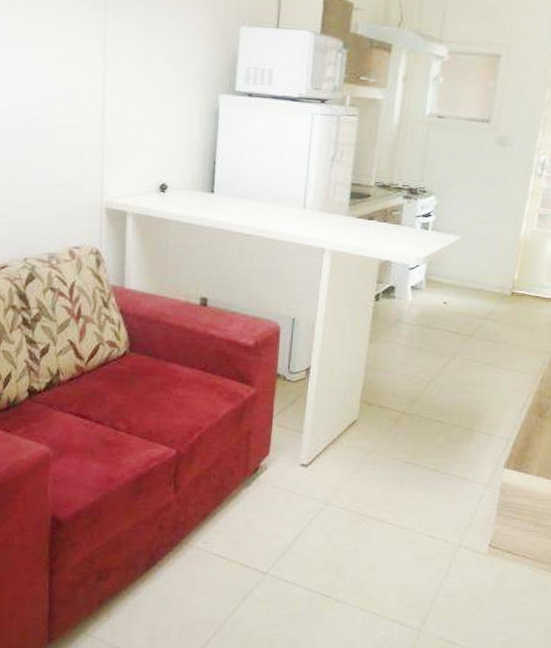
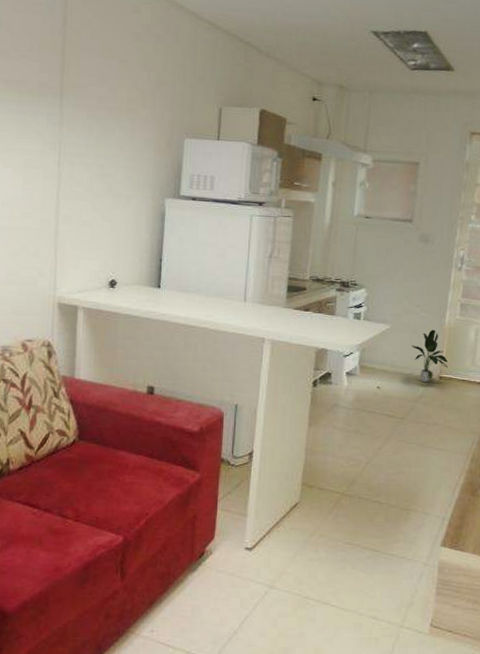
potted plant: none [483,241,521,299] -> present [412,329,448,383]

